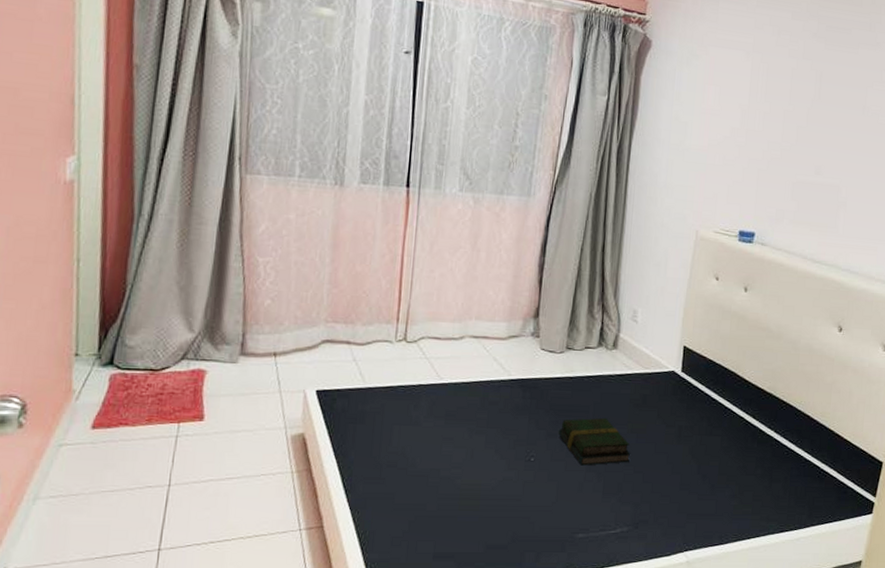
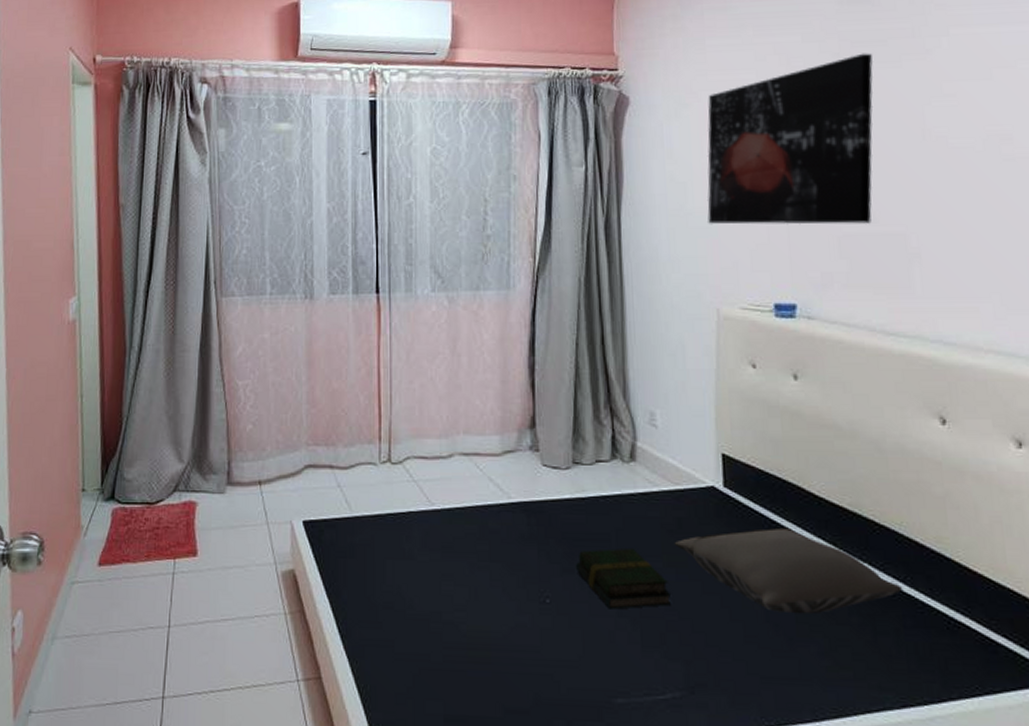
pillow: none [638,403,795,468] -> present [674,527,903,615]
wall art: none [700,37,839,175] -> present [707,53,874,225]

